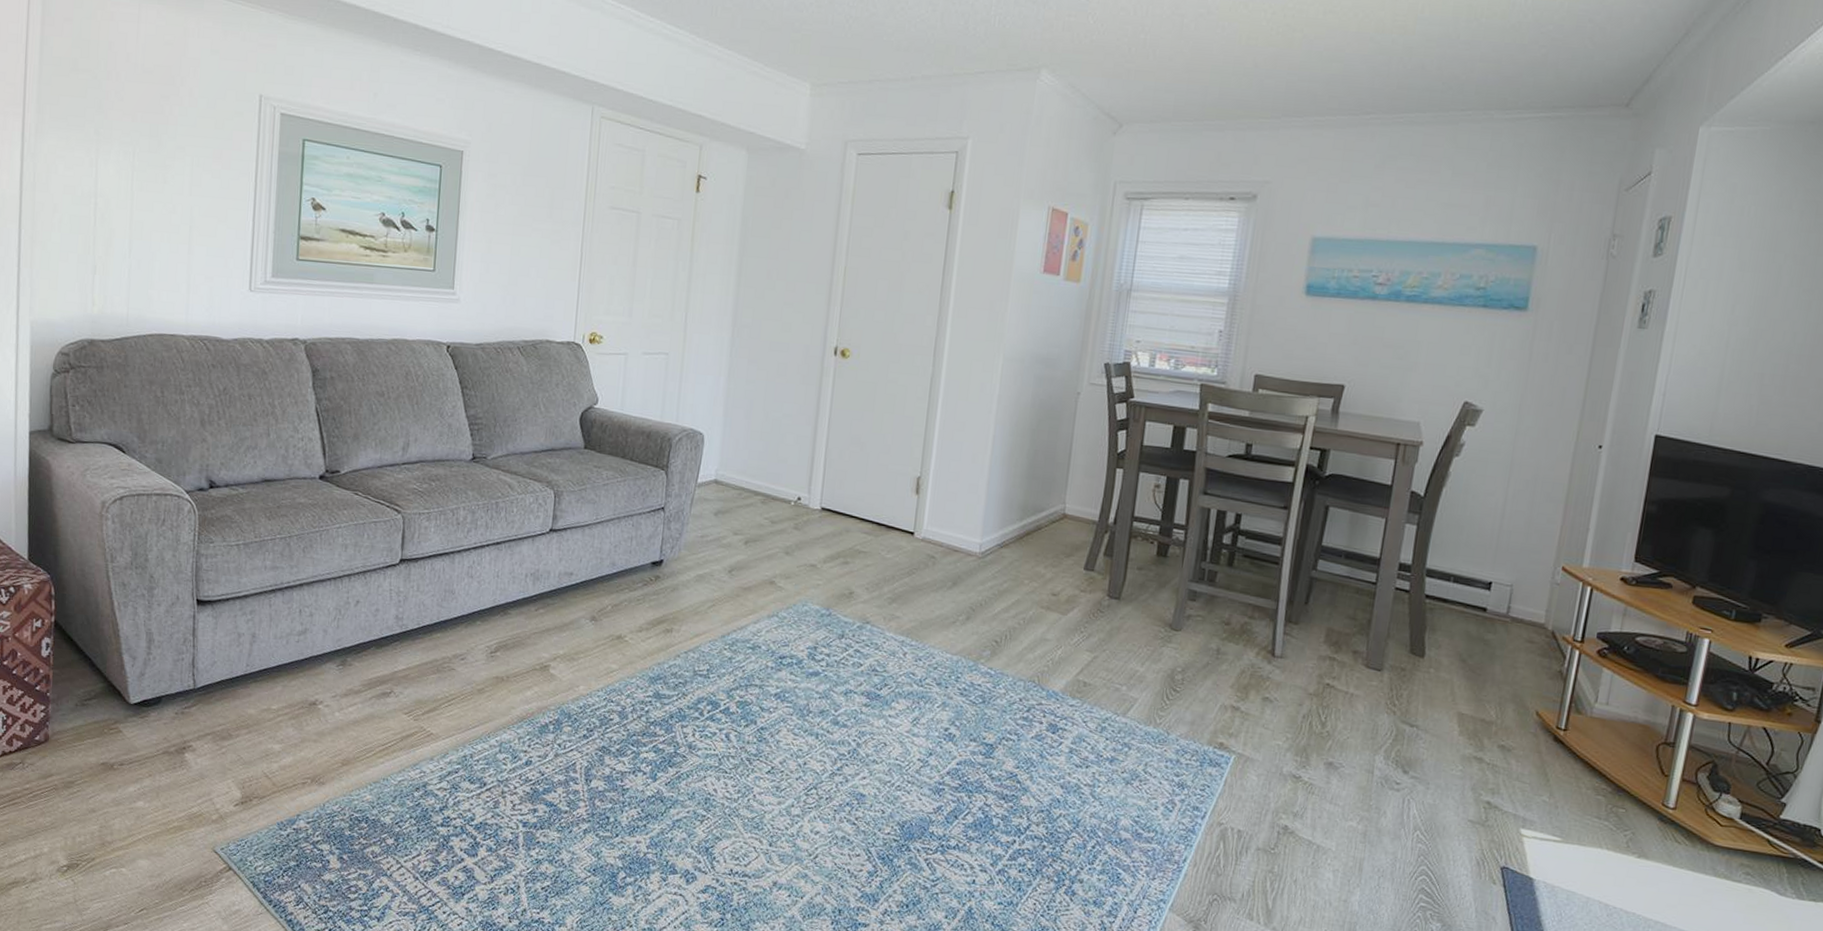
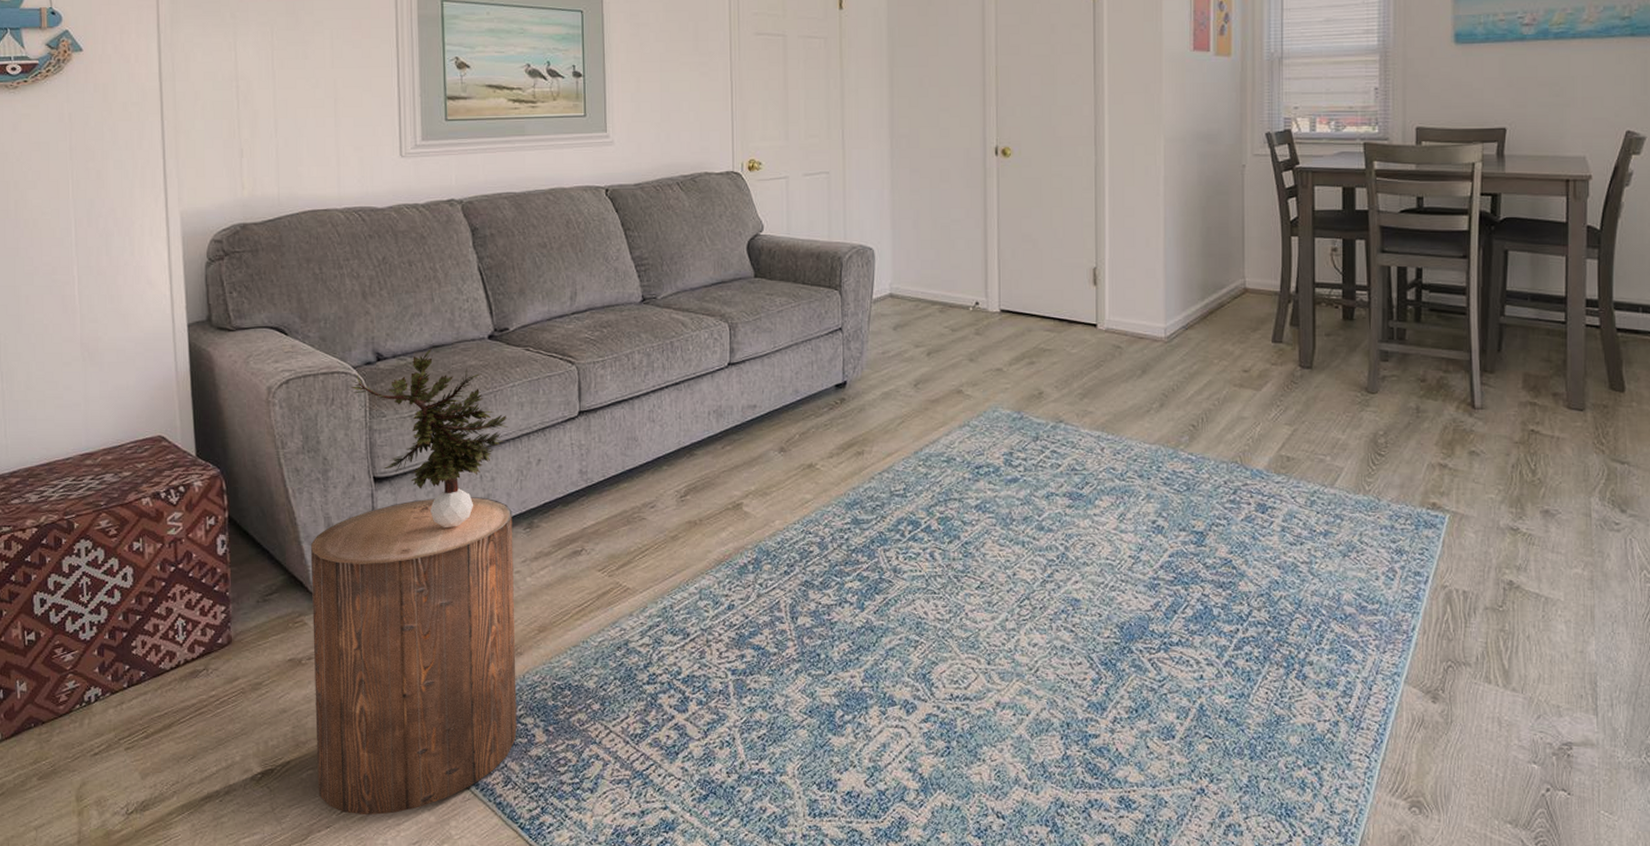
stool: none [119,626,327,918] -> present [310,497,517,816]
potted plant: none [182,481,331,657] -> present [351,348,509,529]

